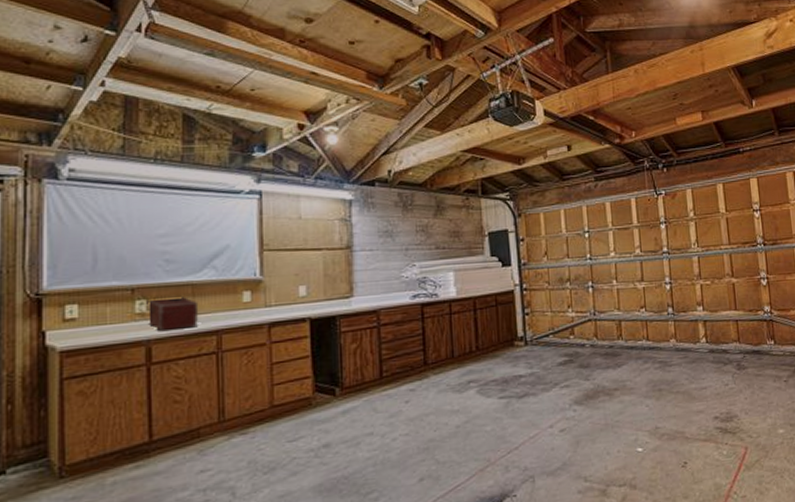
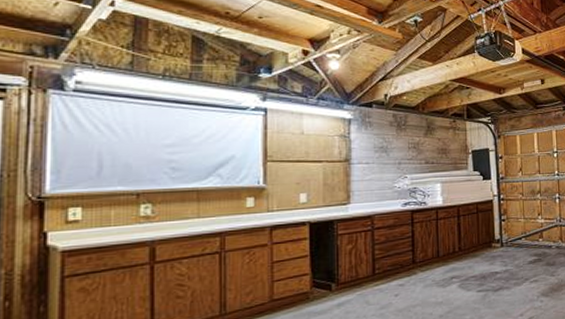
toolbox: present [146,297,199,332] -> none [152,202,204,233]

